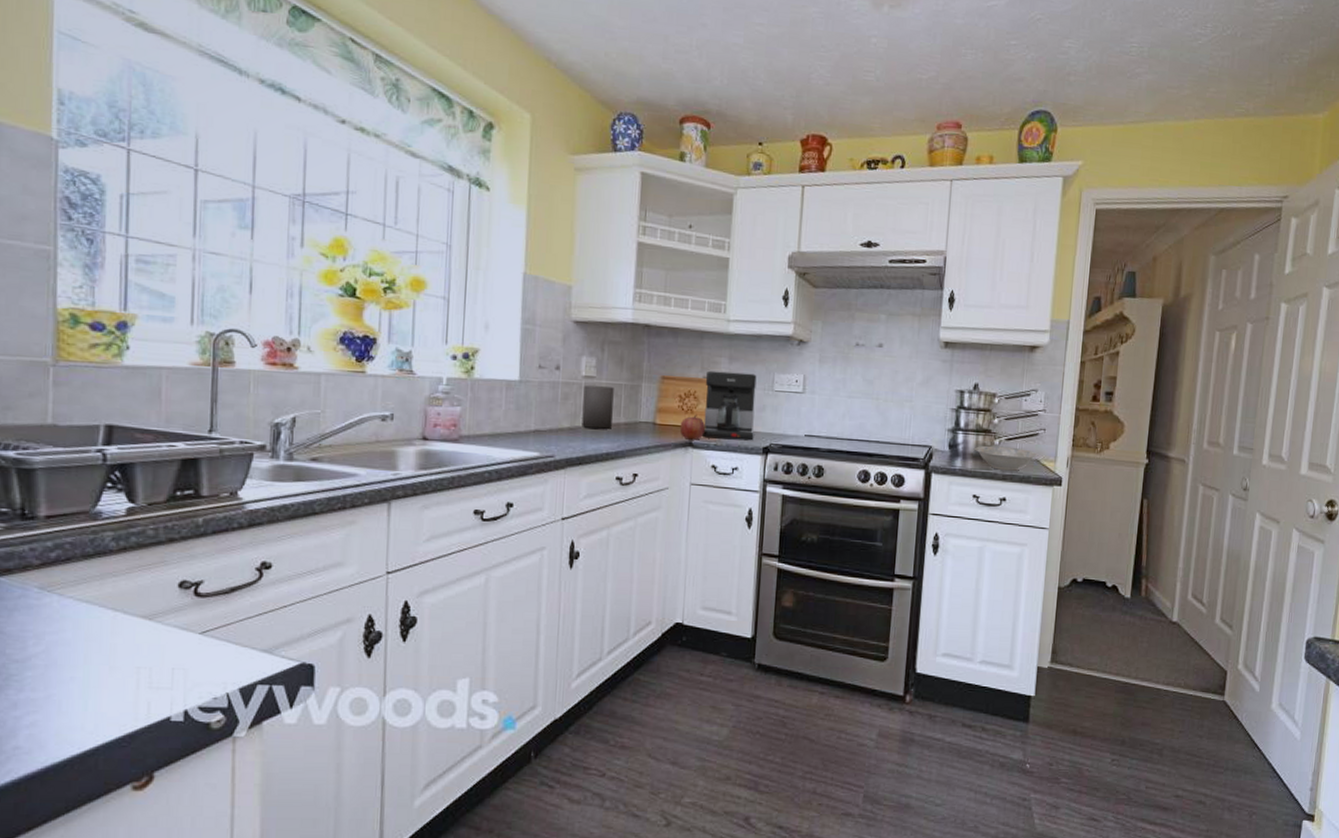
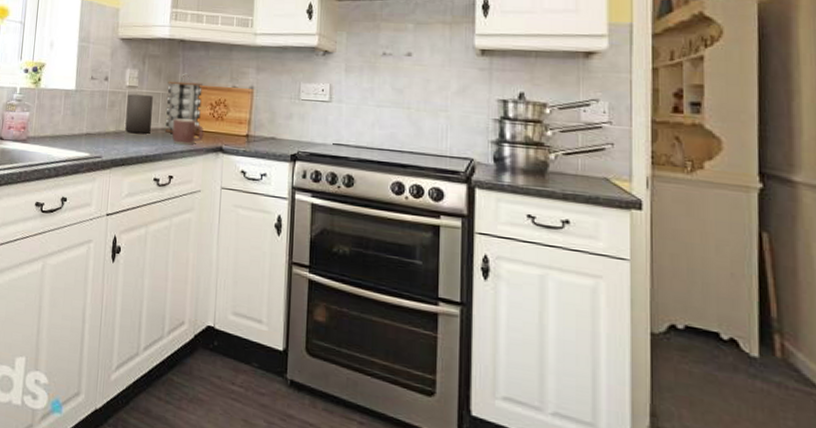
spice rack: none [627,362,670,430] -> present [164,73,203,135]
mug: none [636,411,671,441] -> present [172,118,203,146]
fruit: present [679,414,705,440] -> none [211,121,234,146]
coffee maker: present [701,370,757,441] -> none [231,80,283,148]
bowl: present [975,445,1039,472] -> none [525,159,607,191]

